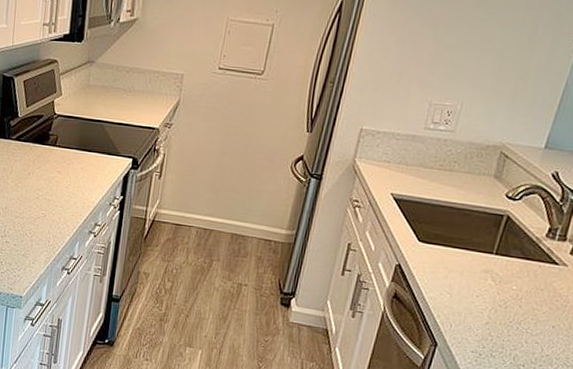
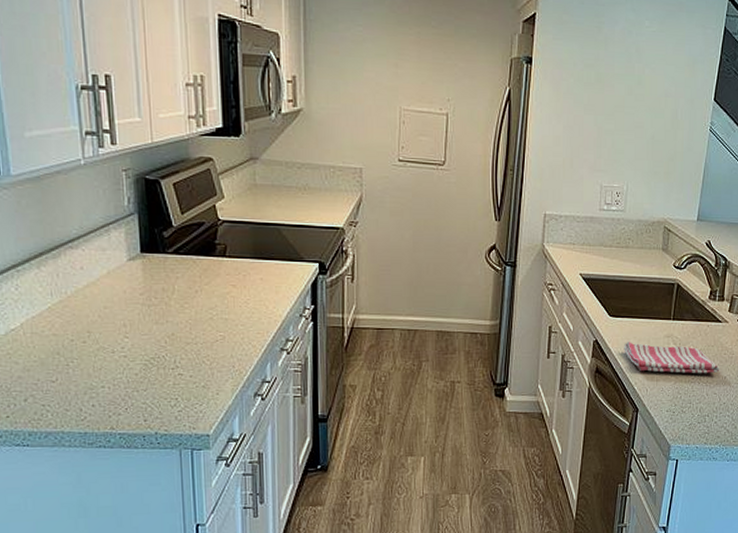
dish towel: none [430,271,548,320] -> present [624,342,720,374]

